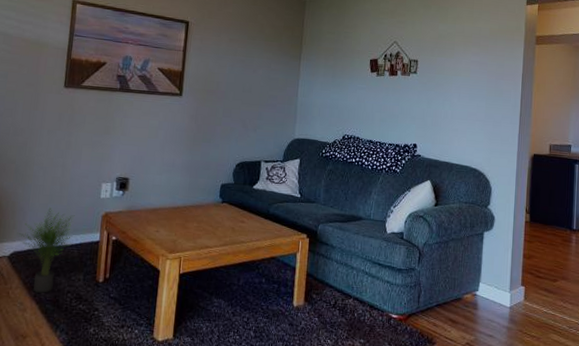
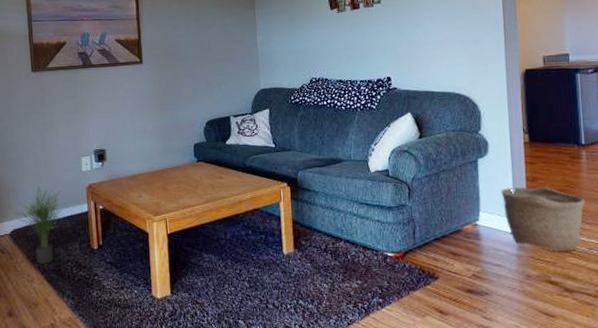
basket: none [500,263,571,328] -> present [501,187,585,251]

